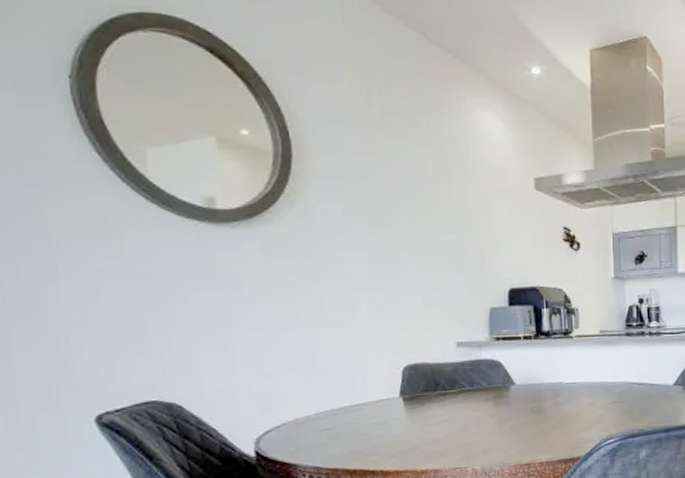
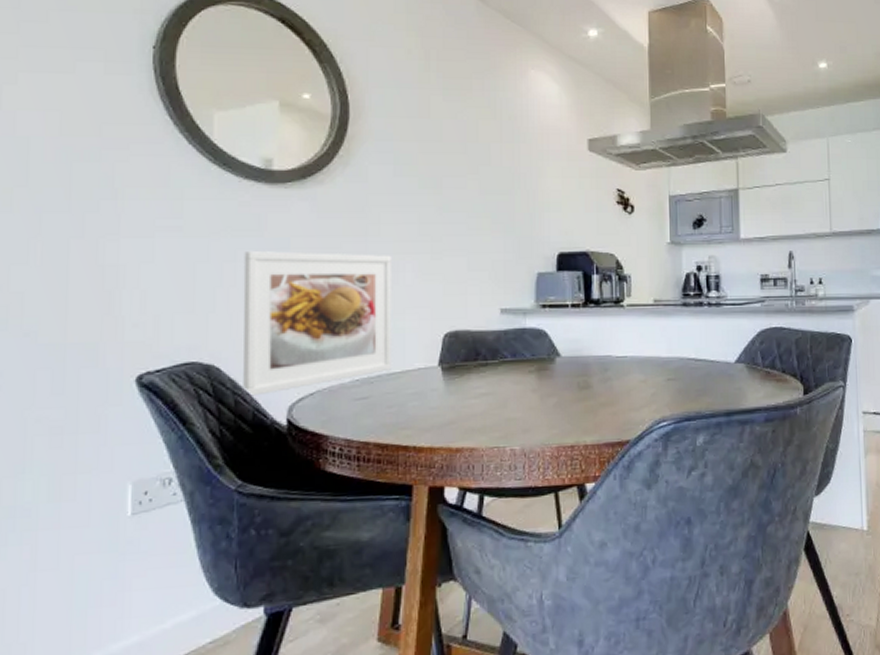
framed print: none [194,291,356,431] -> present [243,251,393,396]

